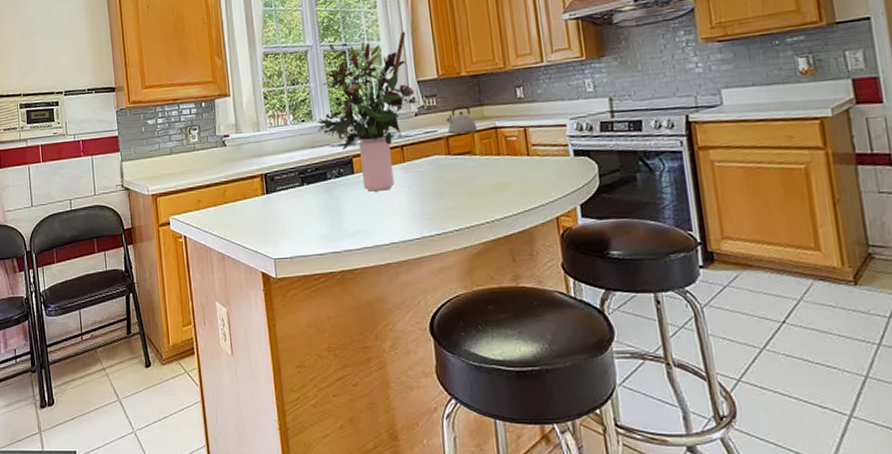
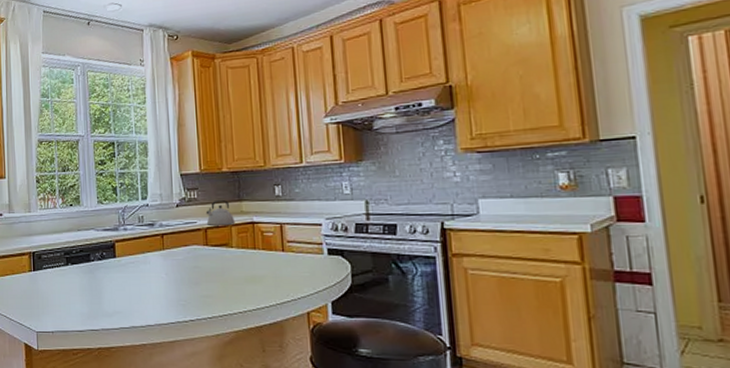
bouquet: present [318,31,417,192] -> none [84,126,179,275]

